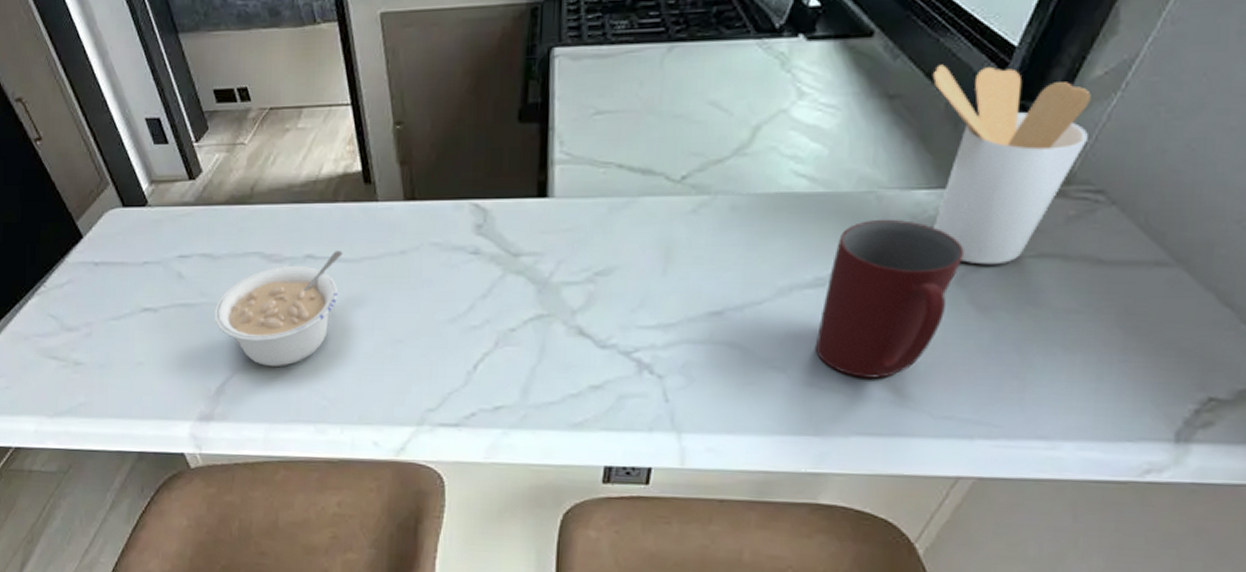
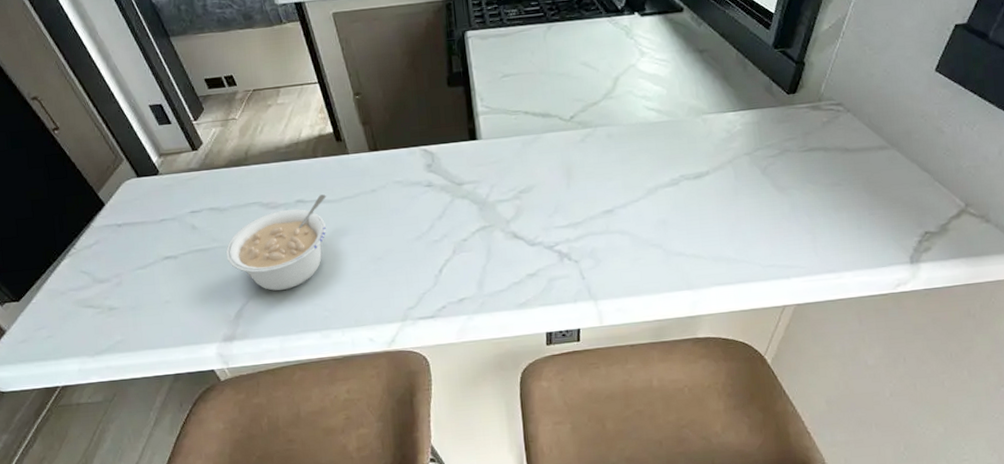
mug: present [814,220,964,378] -> none [678,134,764,246]
utensil holder: present [932,64,1091,265] -> none [724,27,826,160]

